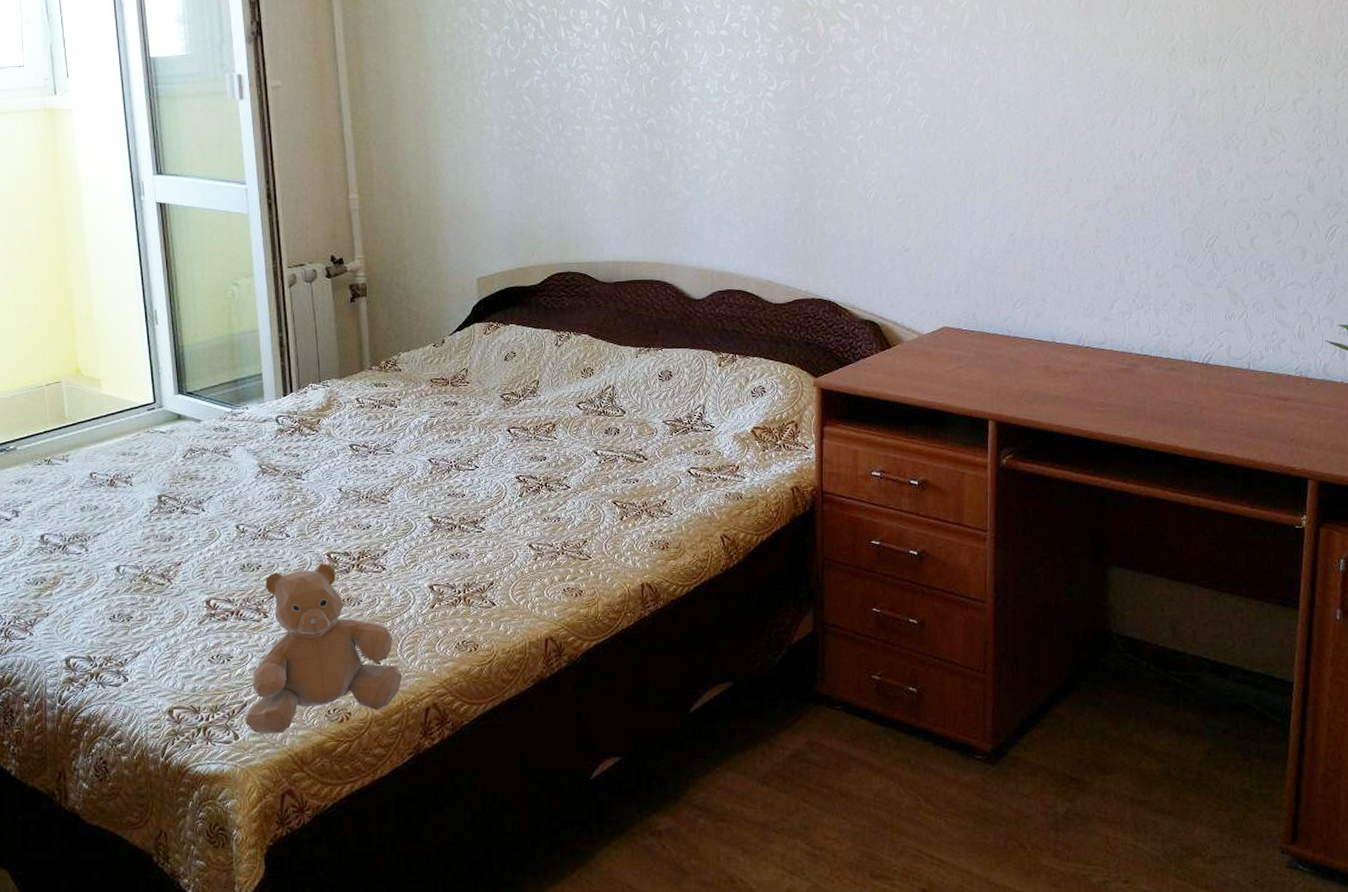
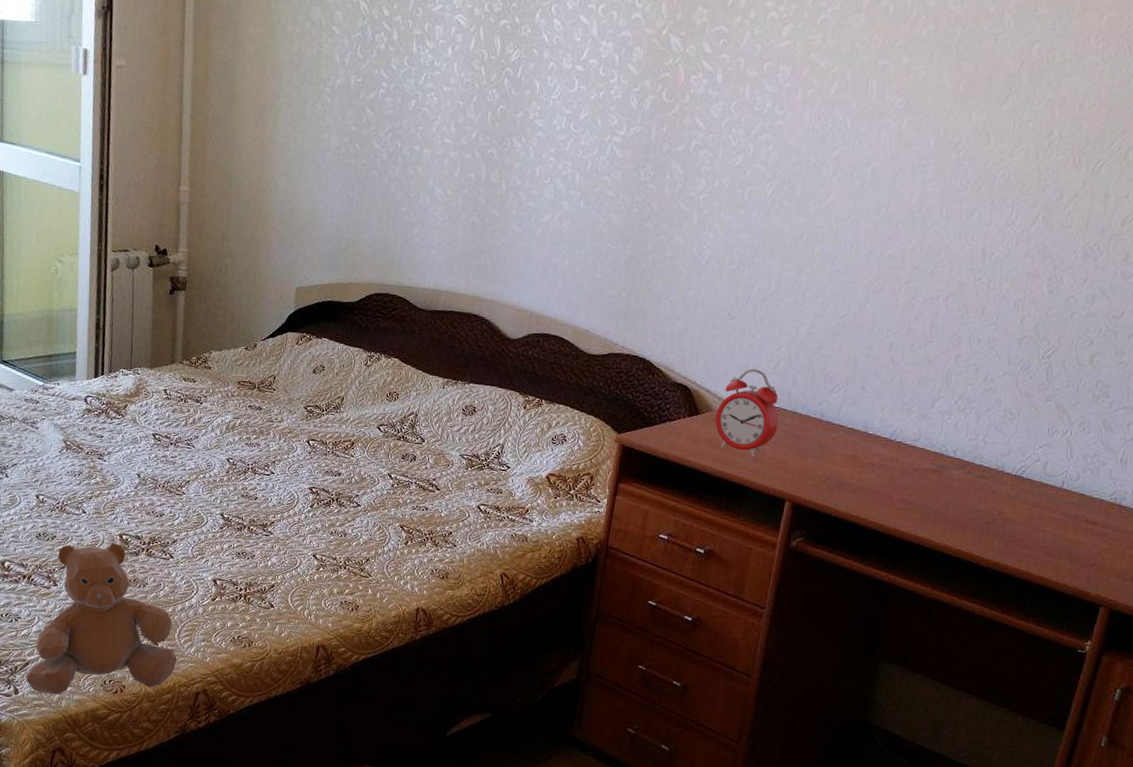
alarm clock: none [907,296,969,382] -> present [715,368,779,457]

